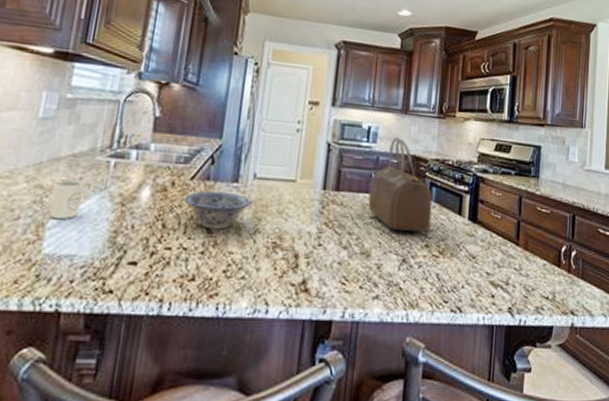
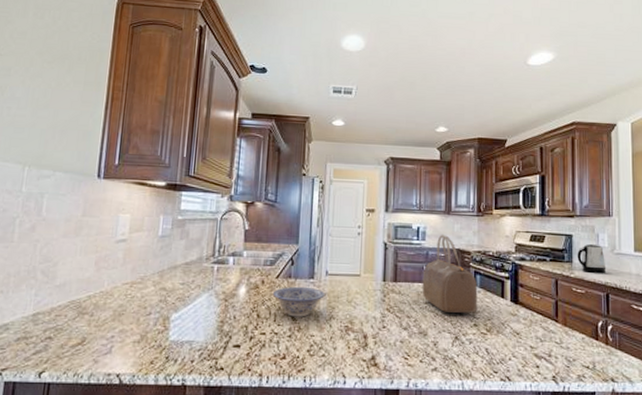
mug: present [48,179,88,220] -> none [171,283,199,314]
kettle: none [544,158,575,193] -> present [577,244,607,274]

